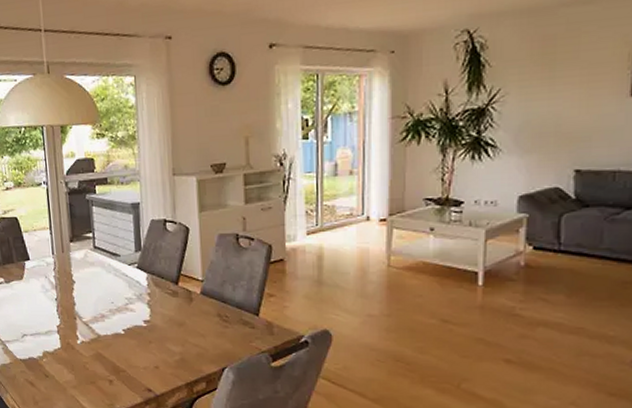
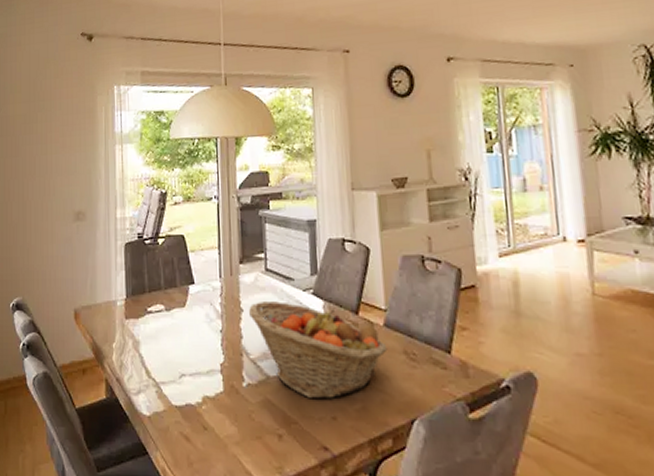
fruit basket: none [80,274,203,353] -> present [249,301,388,400]

